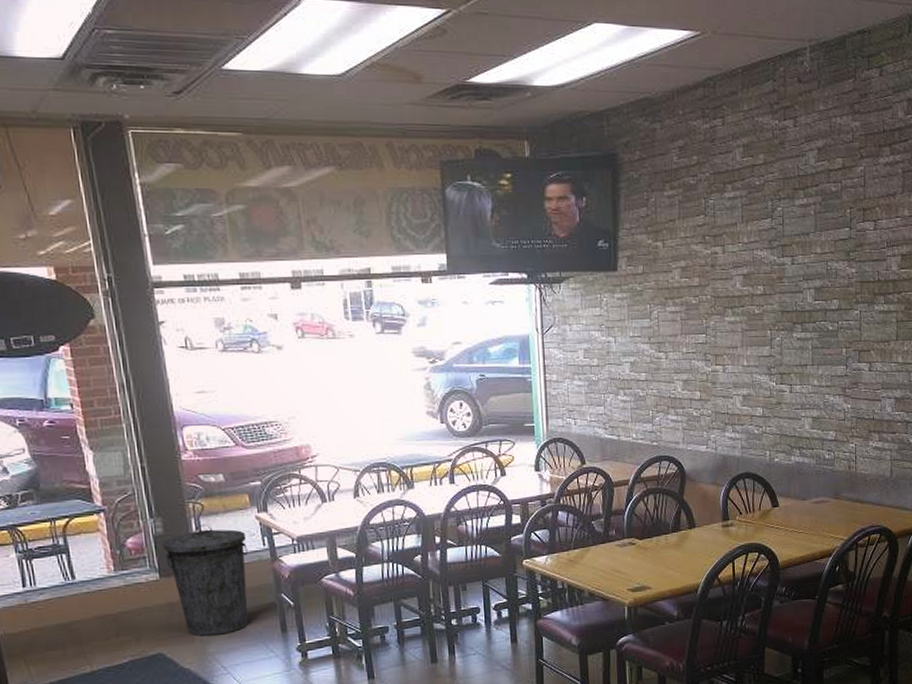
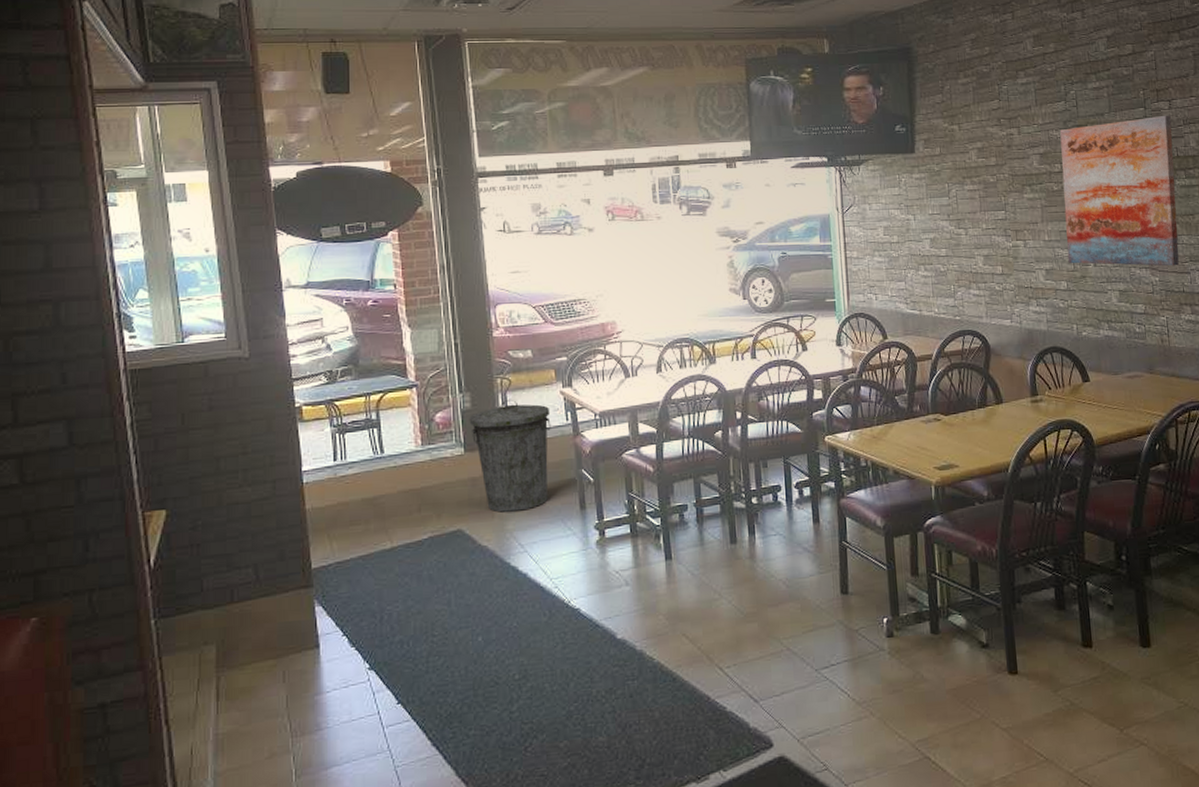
wall art: none [764,236,875,394] -> present [1060,115,1179,266]

